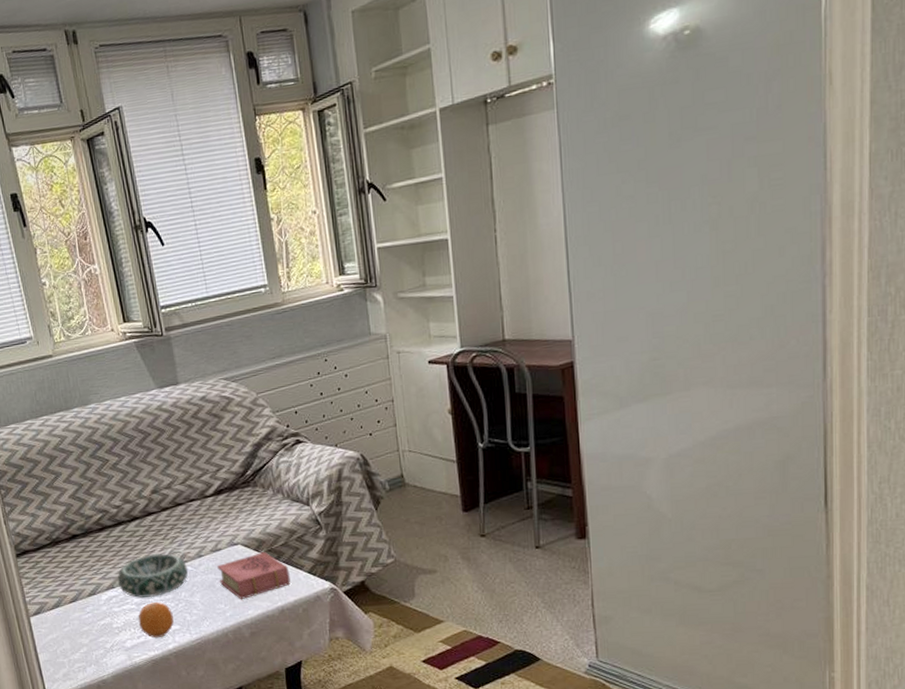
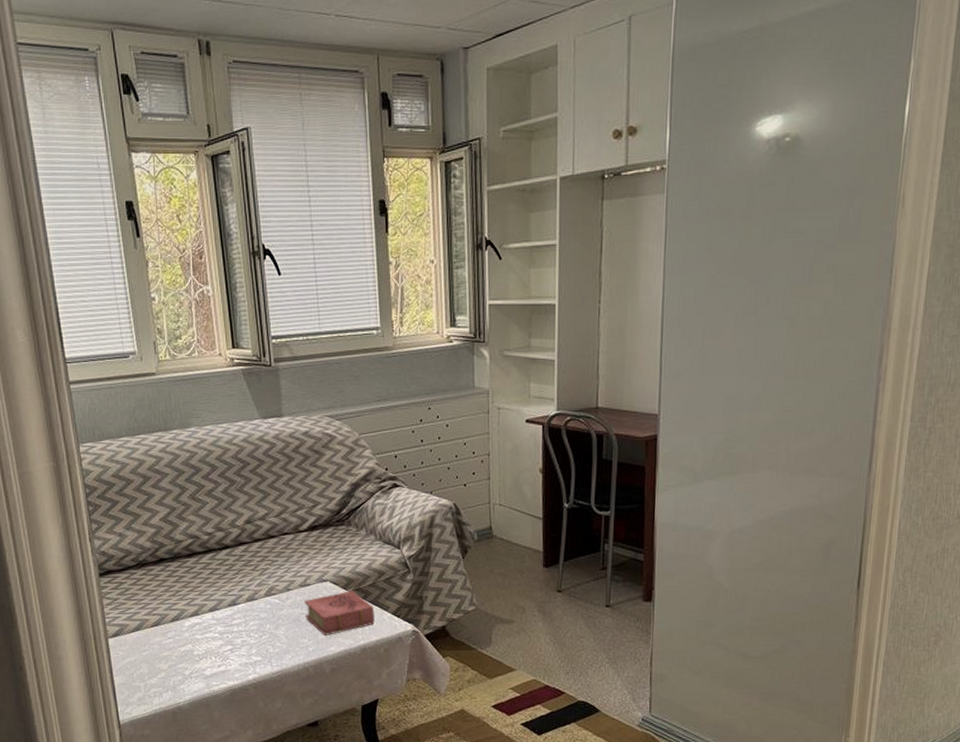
decorative bowl: present [117,553,189,598] -> none [202,584,275,627]
fruit: present [138,602,174,639] -> none [220,632,257,669]

